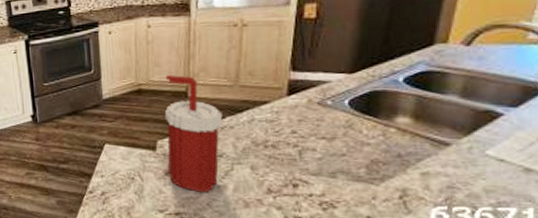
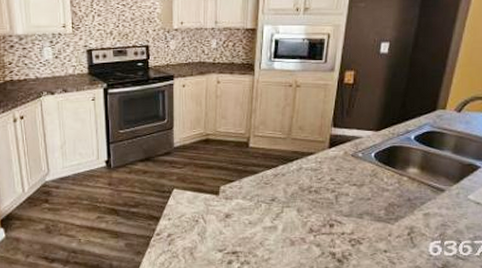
soap dispenser: present [164,75,223,193] -> none [228,127,276,234]

